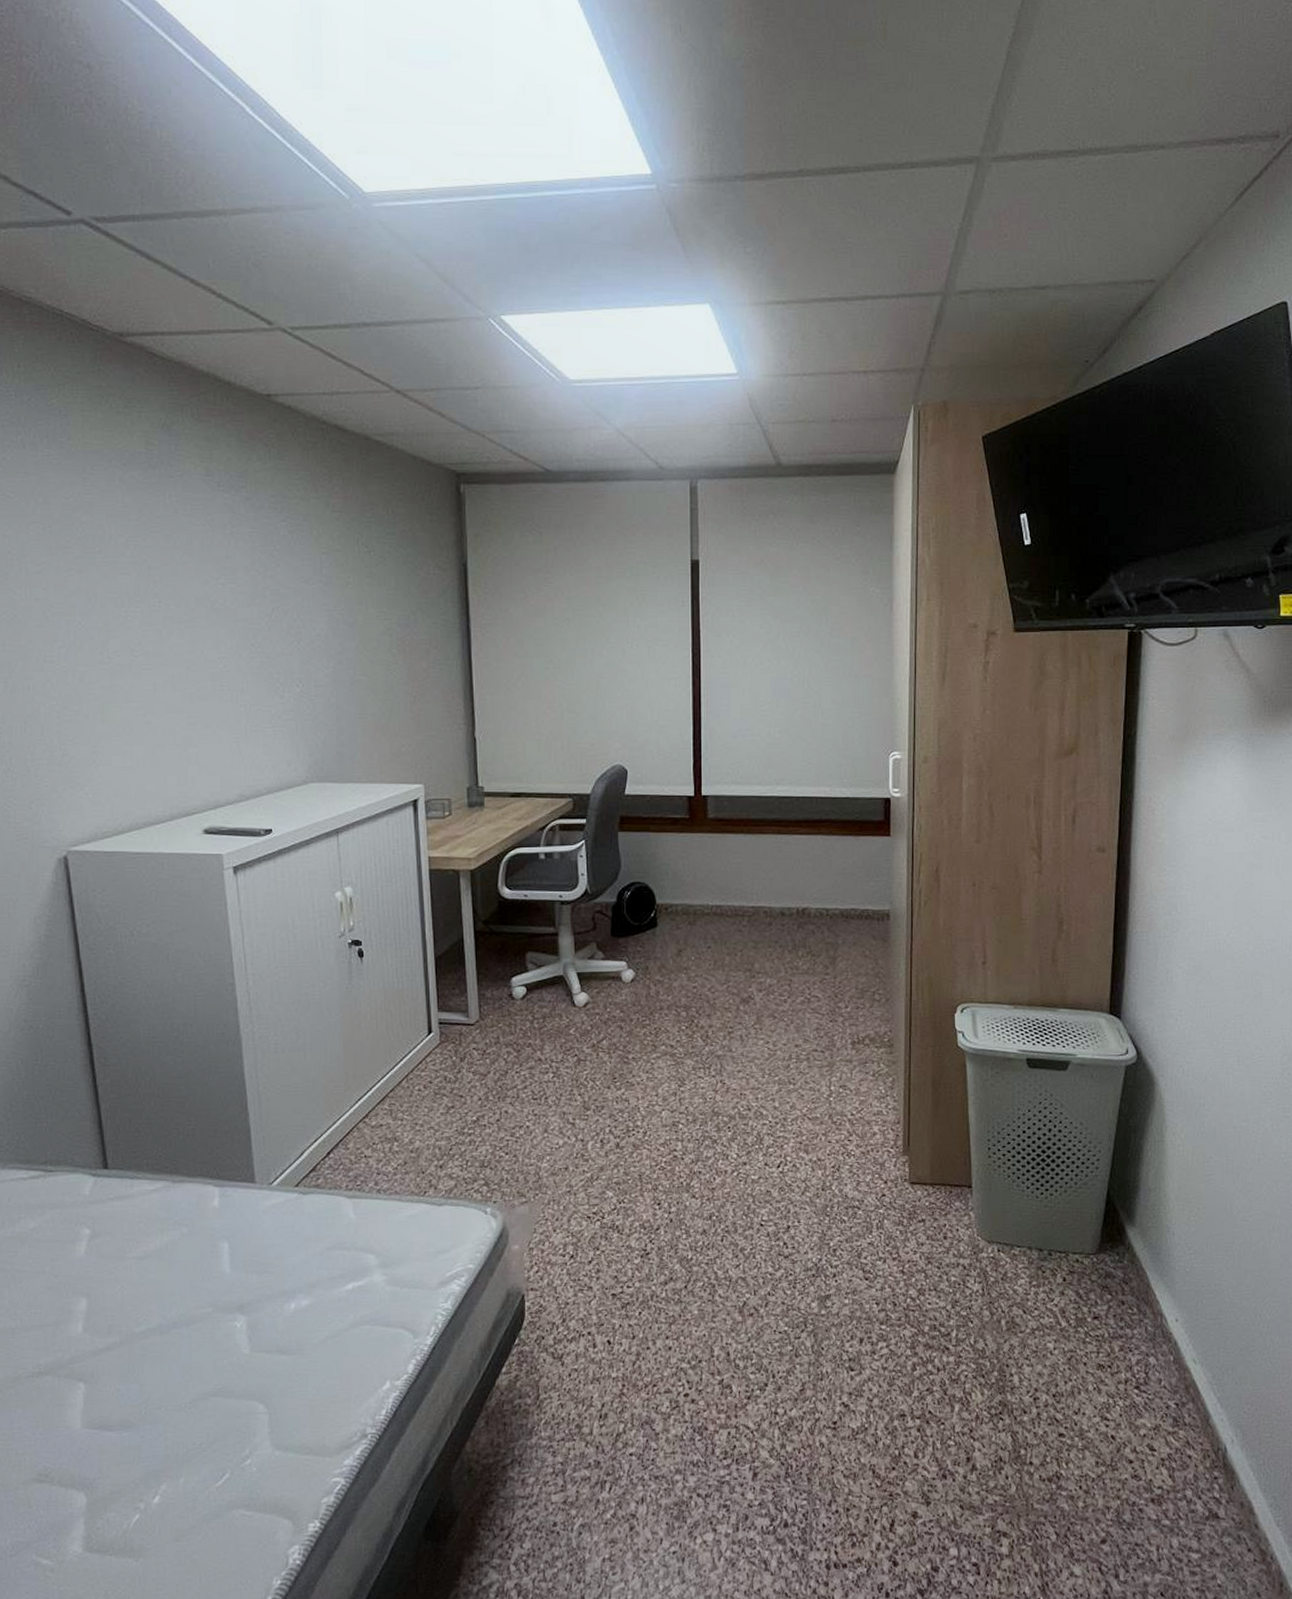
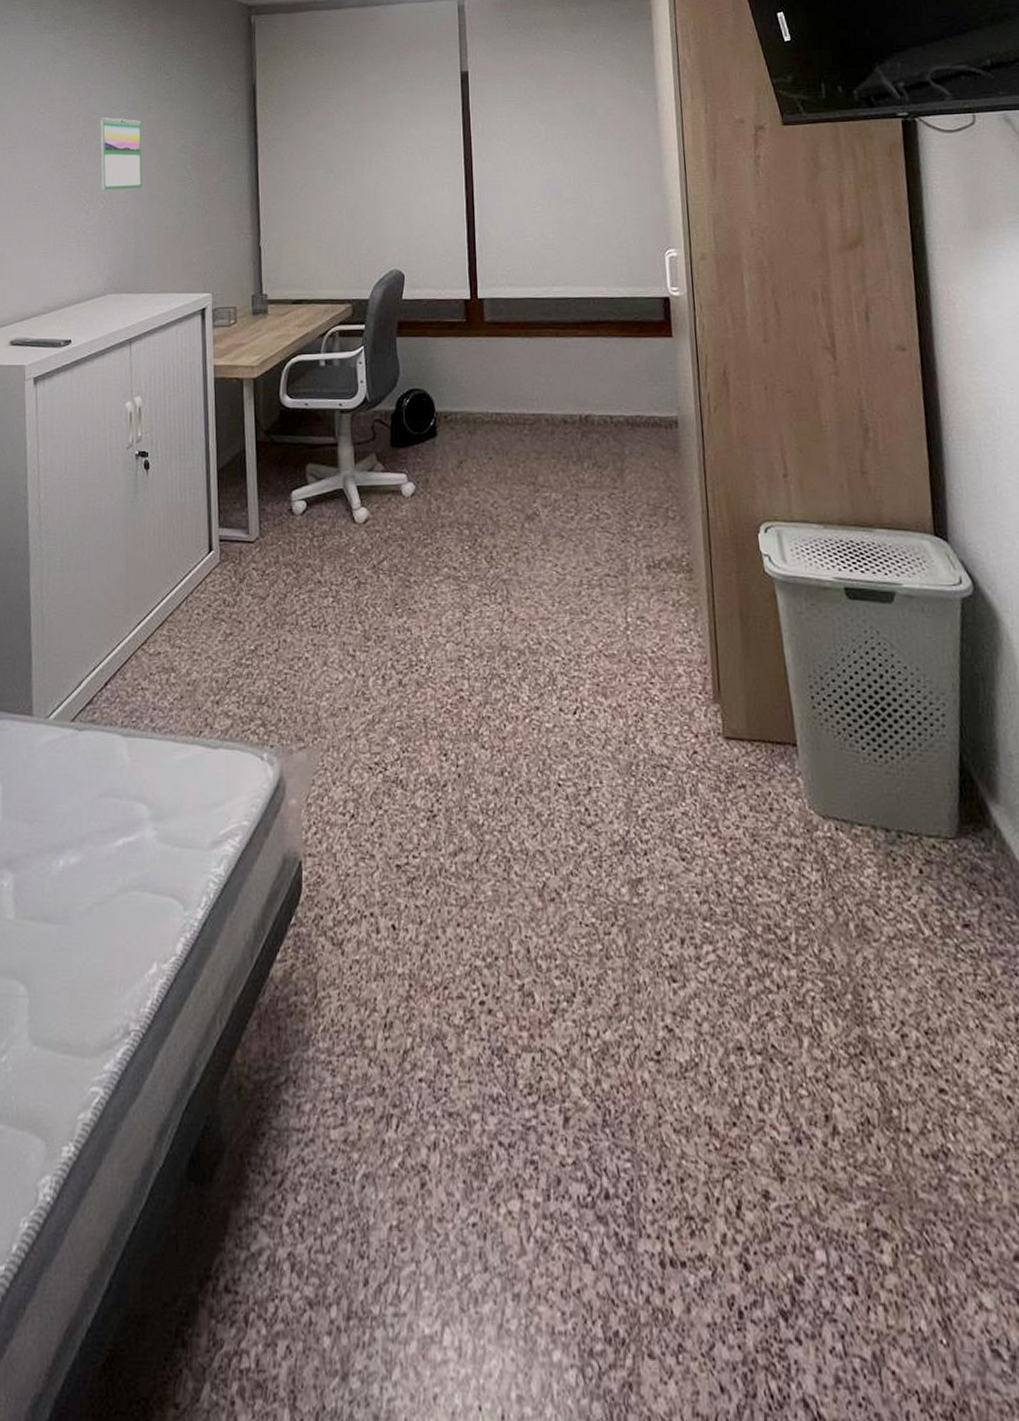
calendar: none [291,592,343,672] -> present [100,118,143,190]

